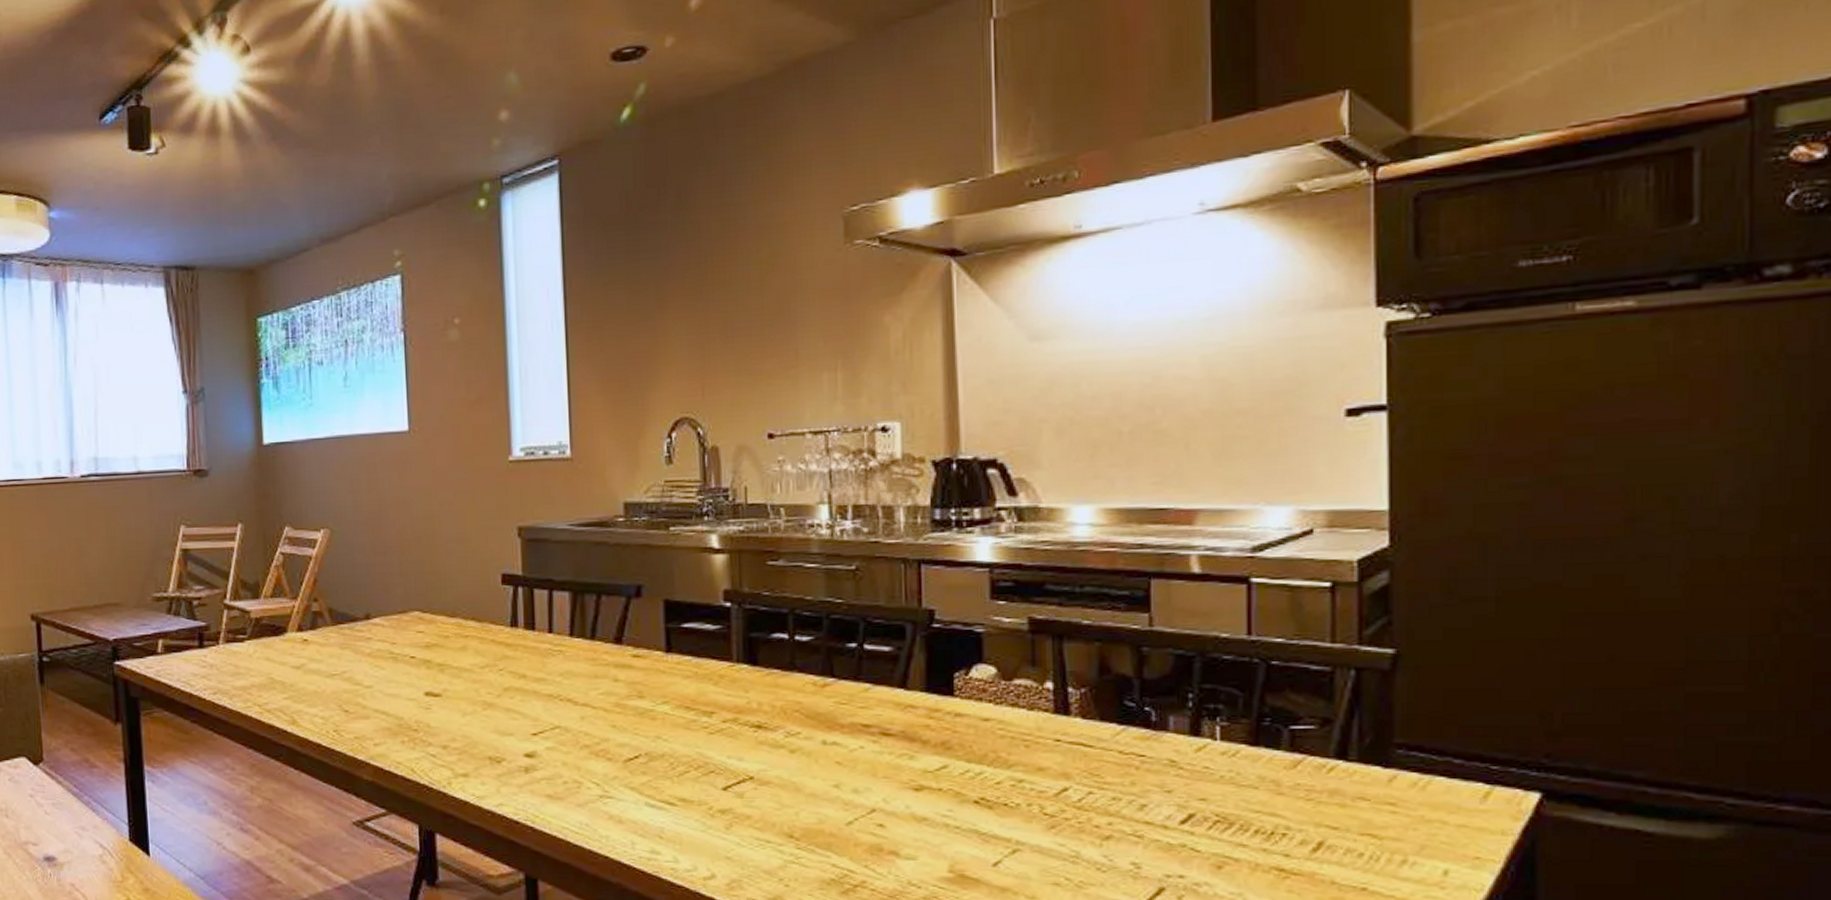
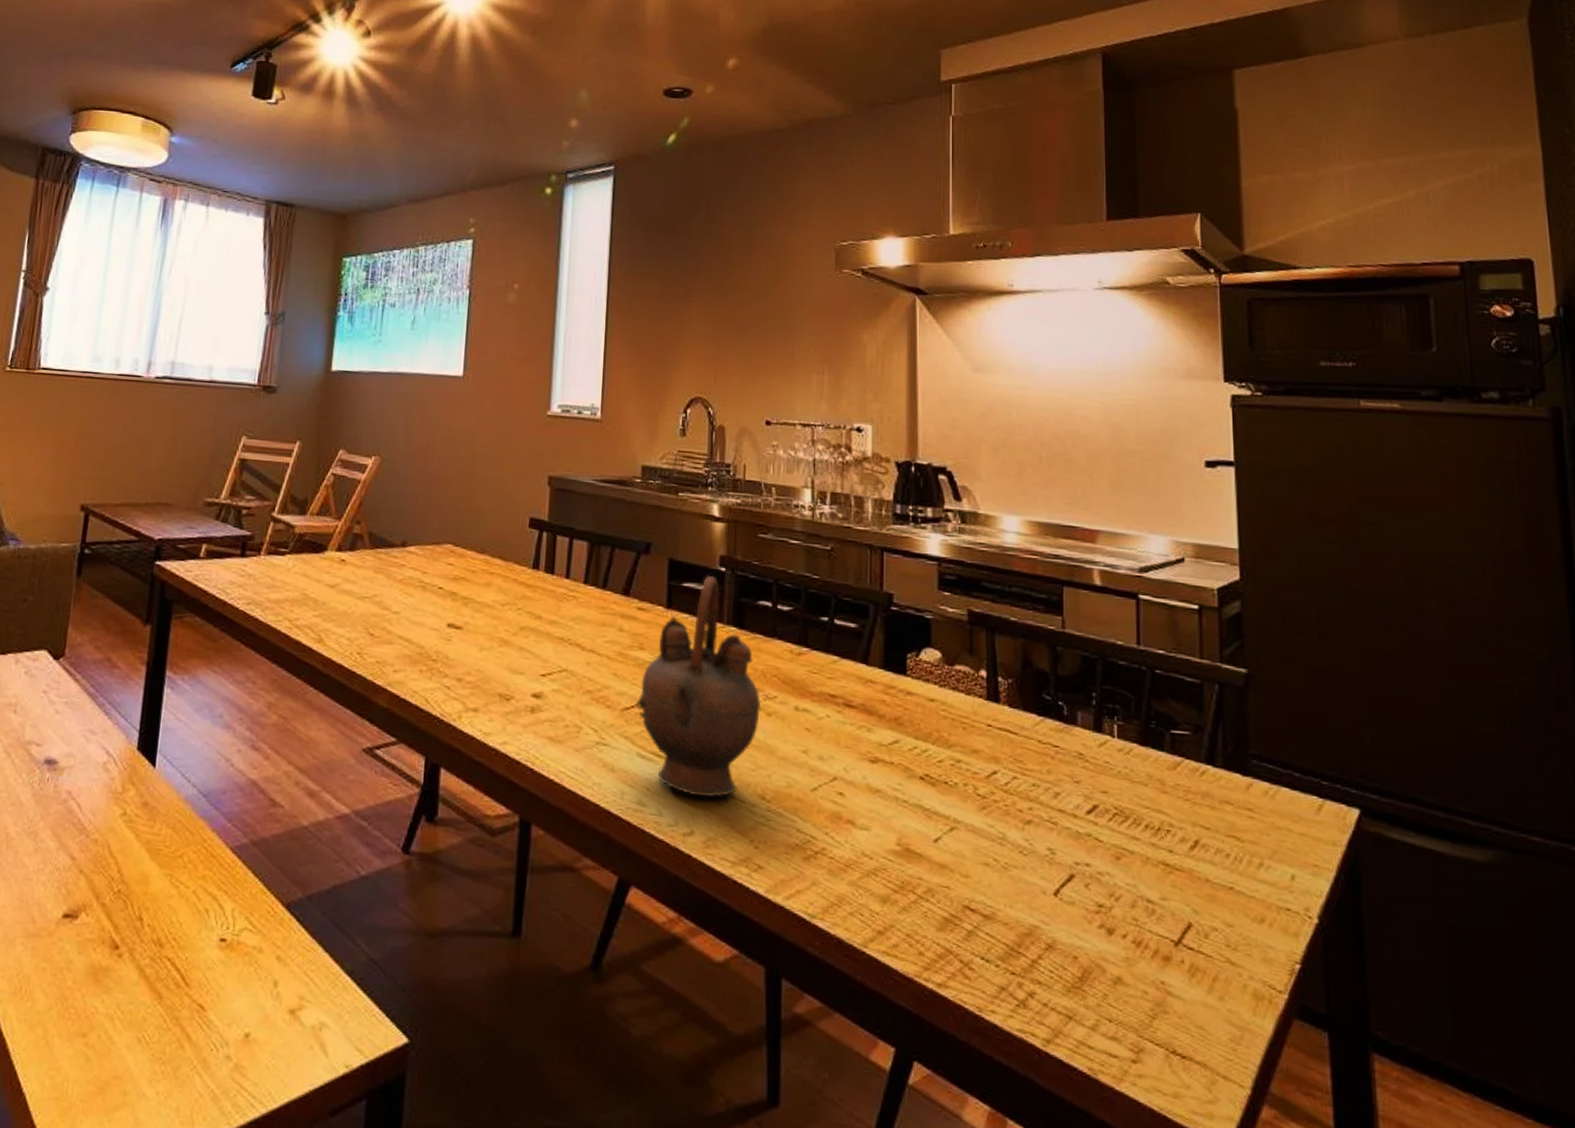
teapot: none [639,613,783,841] -> present [635,576,762,798]

